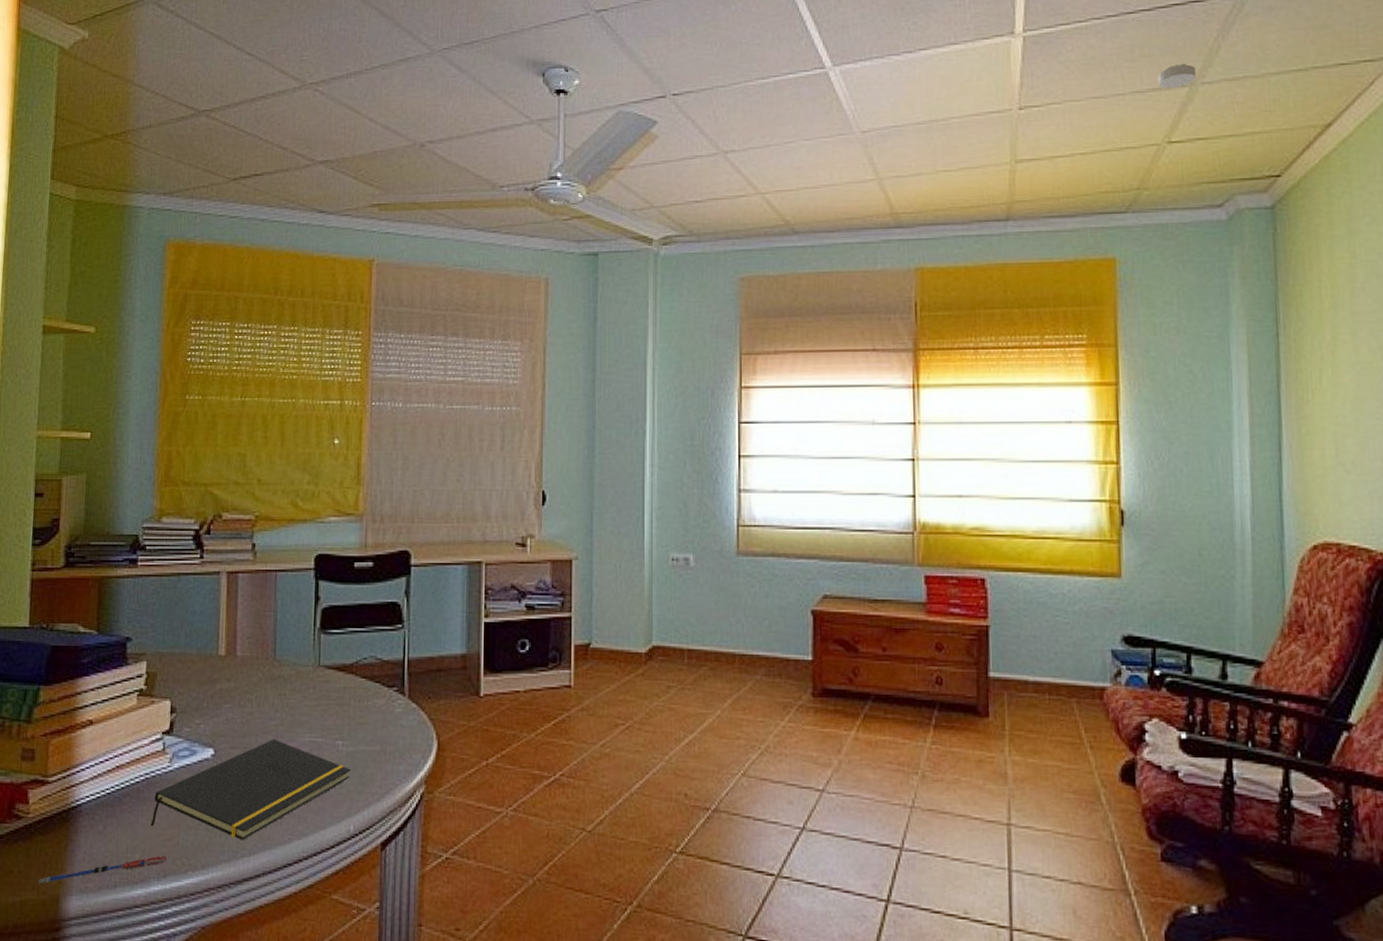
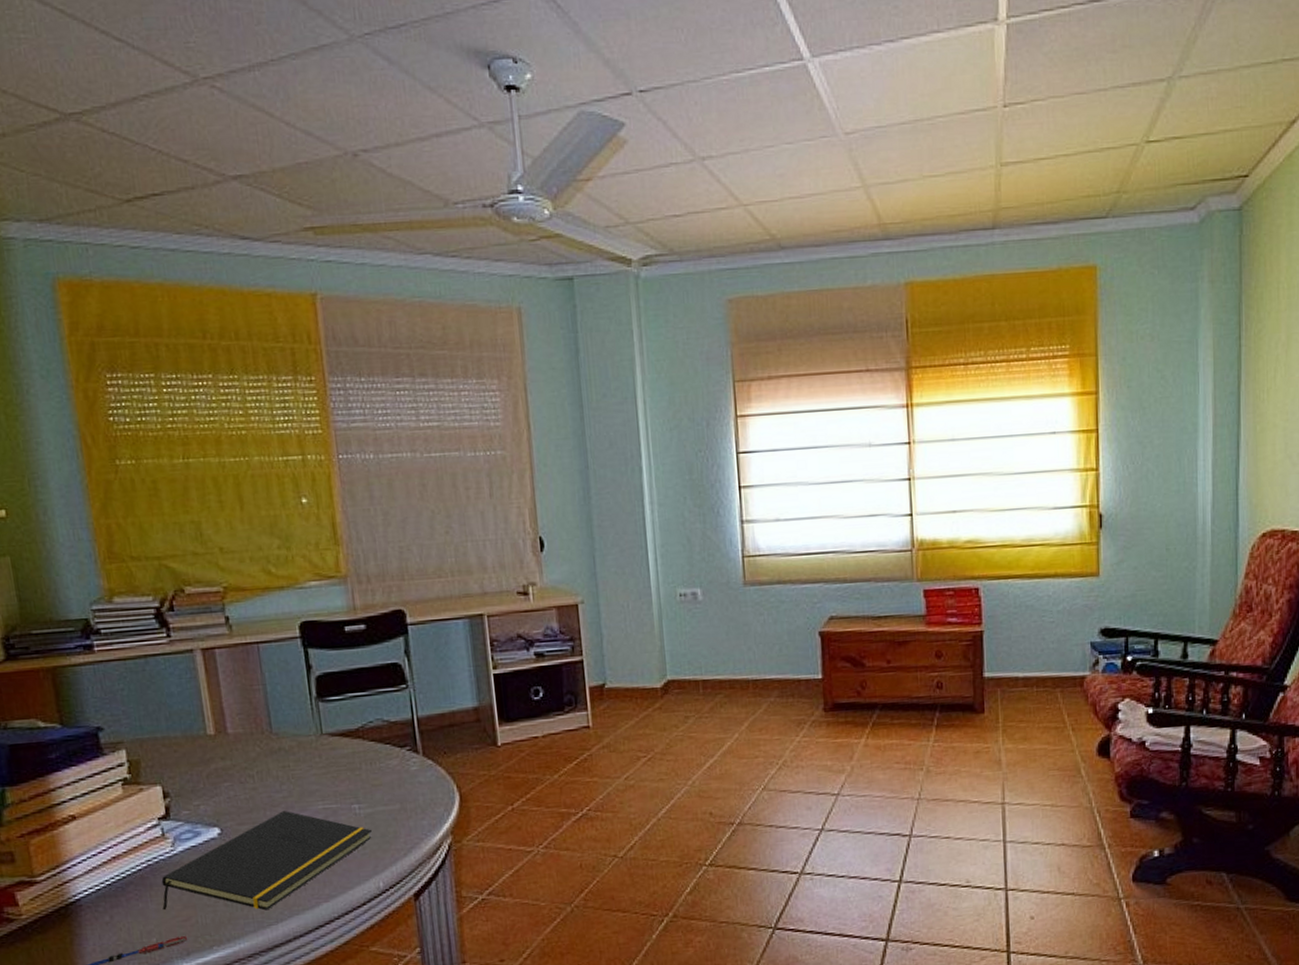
smoke detector: present [1158,63,1196,89] -> none [1138,55,1174,84]

